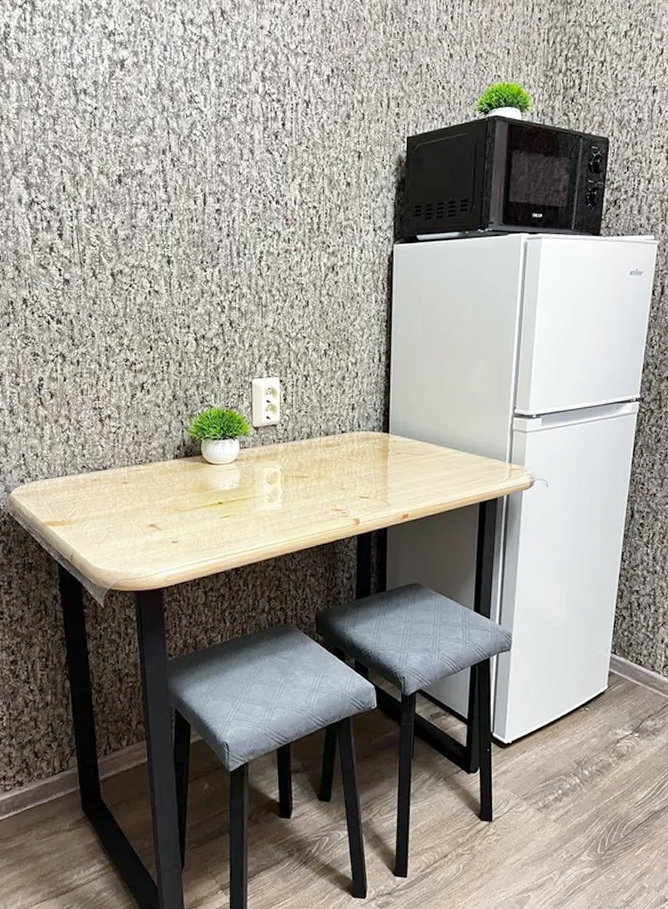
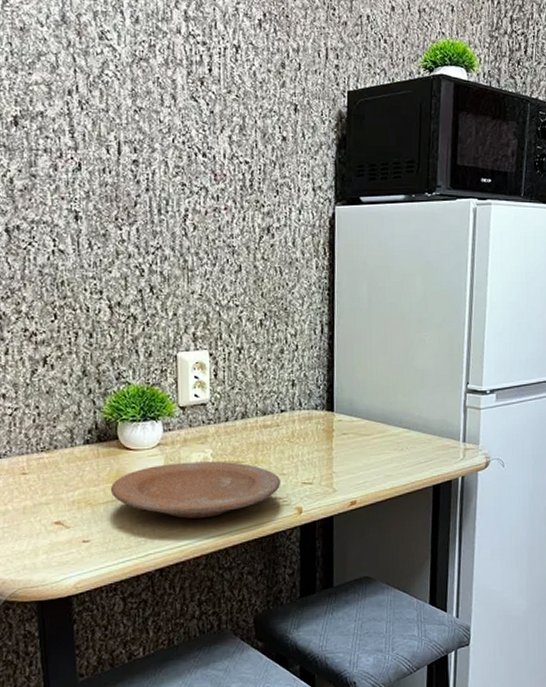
plate: none [195,476,341,525] -> present [110,461,281,519]

